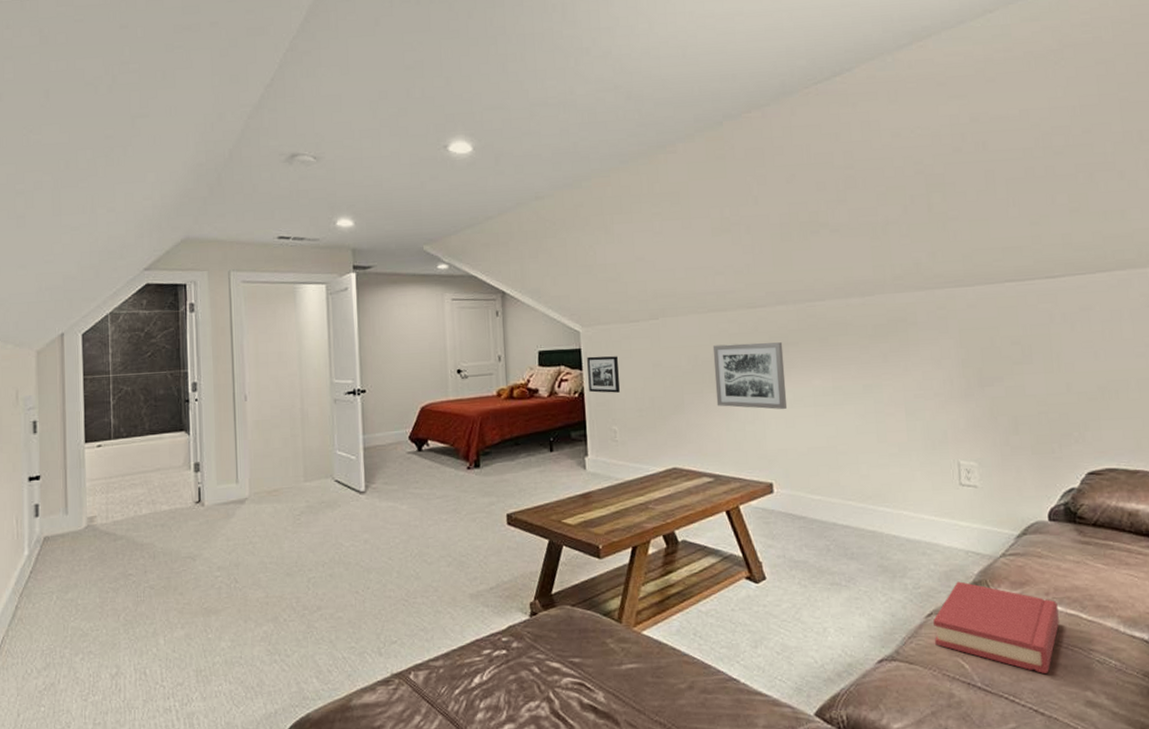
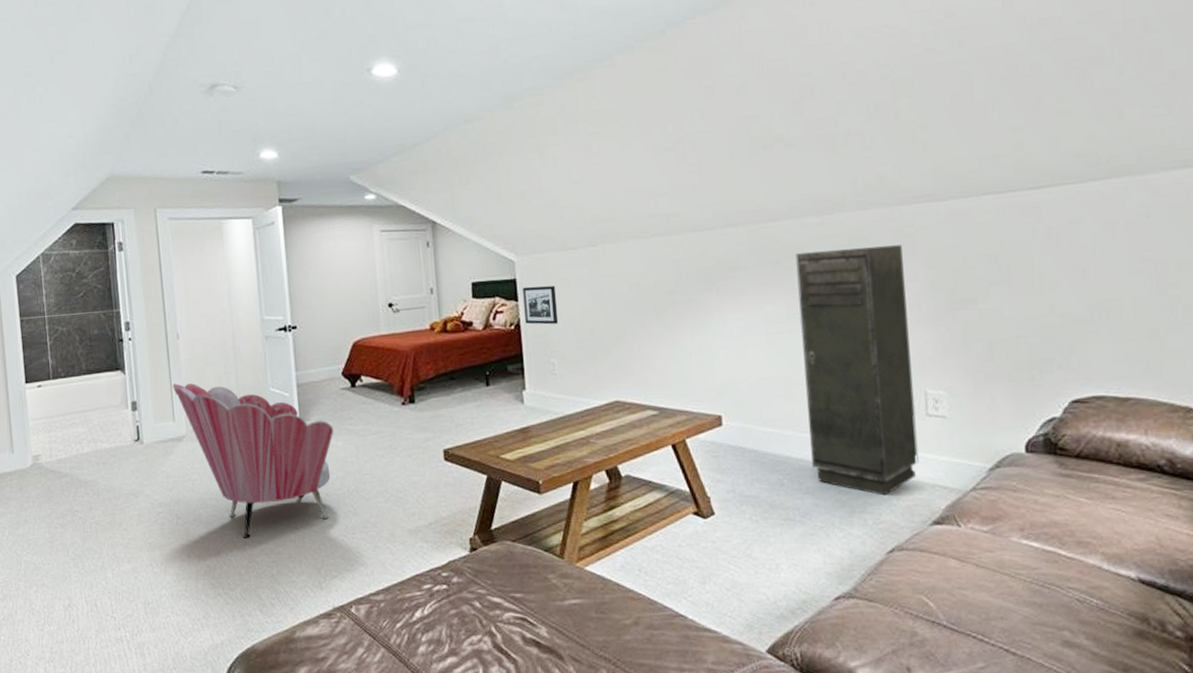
armchair: none [238,445,399,603] -> present [173,383,334,538]
wall art: present [712,342,788,410] -> none [656,267,738,339]
storage cabinet: none [840,325,954,561] -> present [795,245,919,496]
hardback book: present [933,581,1059,675] -> none [895,516,1035,613]

